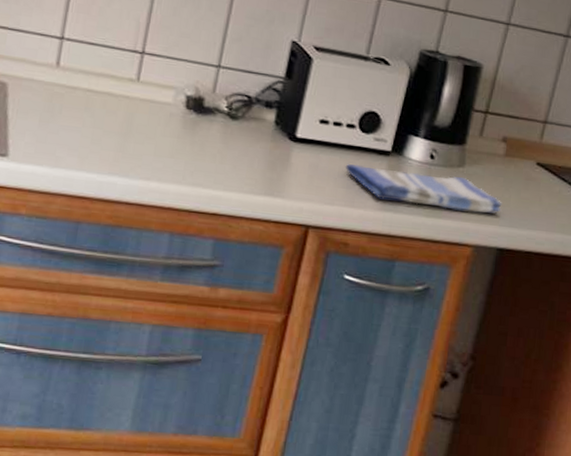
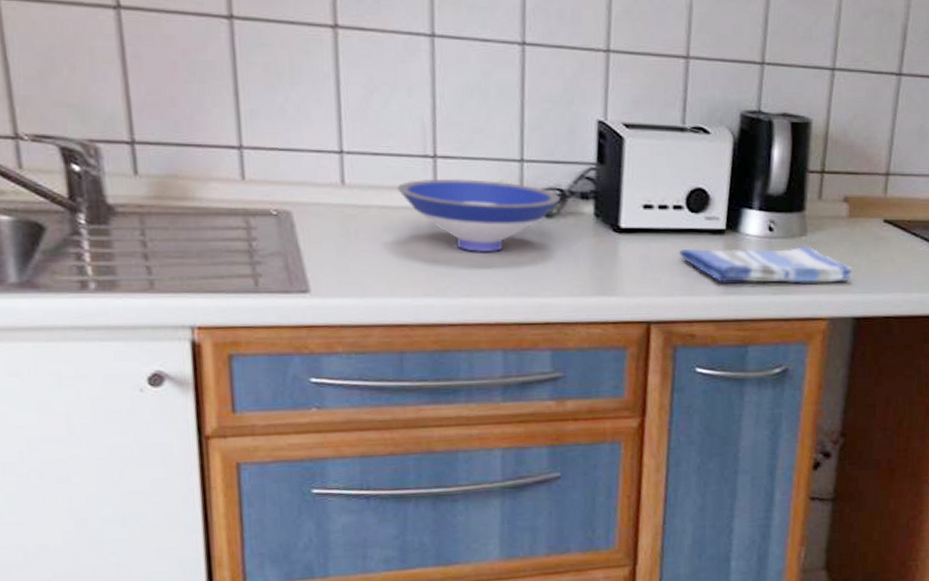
bowl: none [104,71,247,143] -> present [397,178,560,252]

